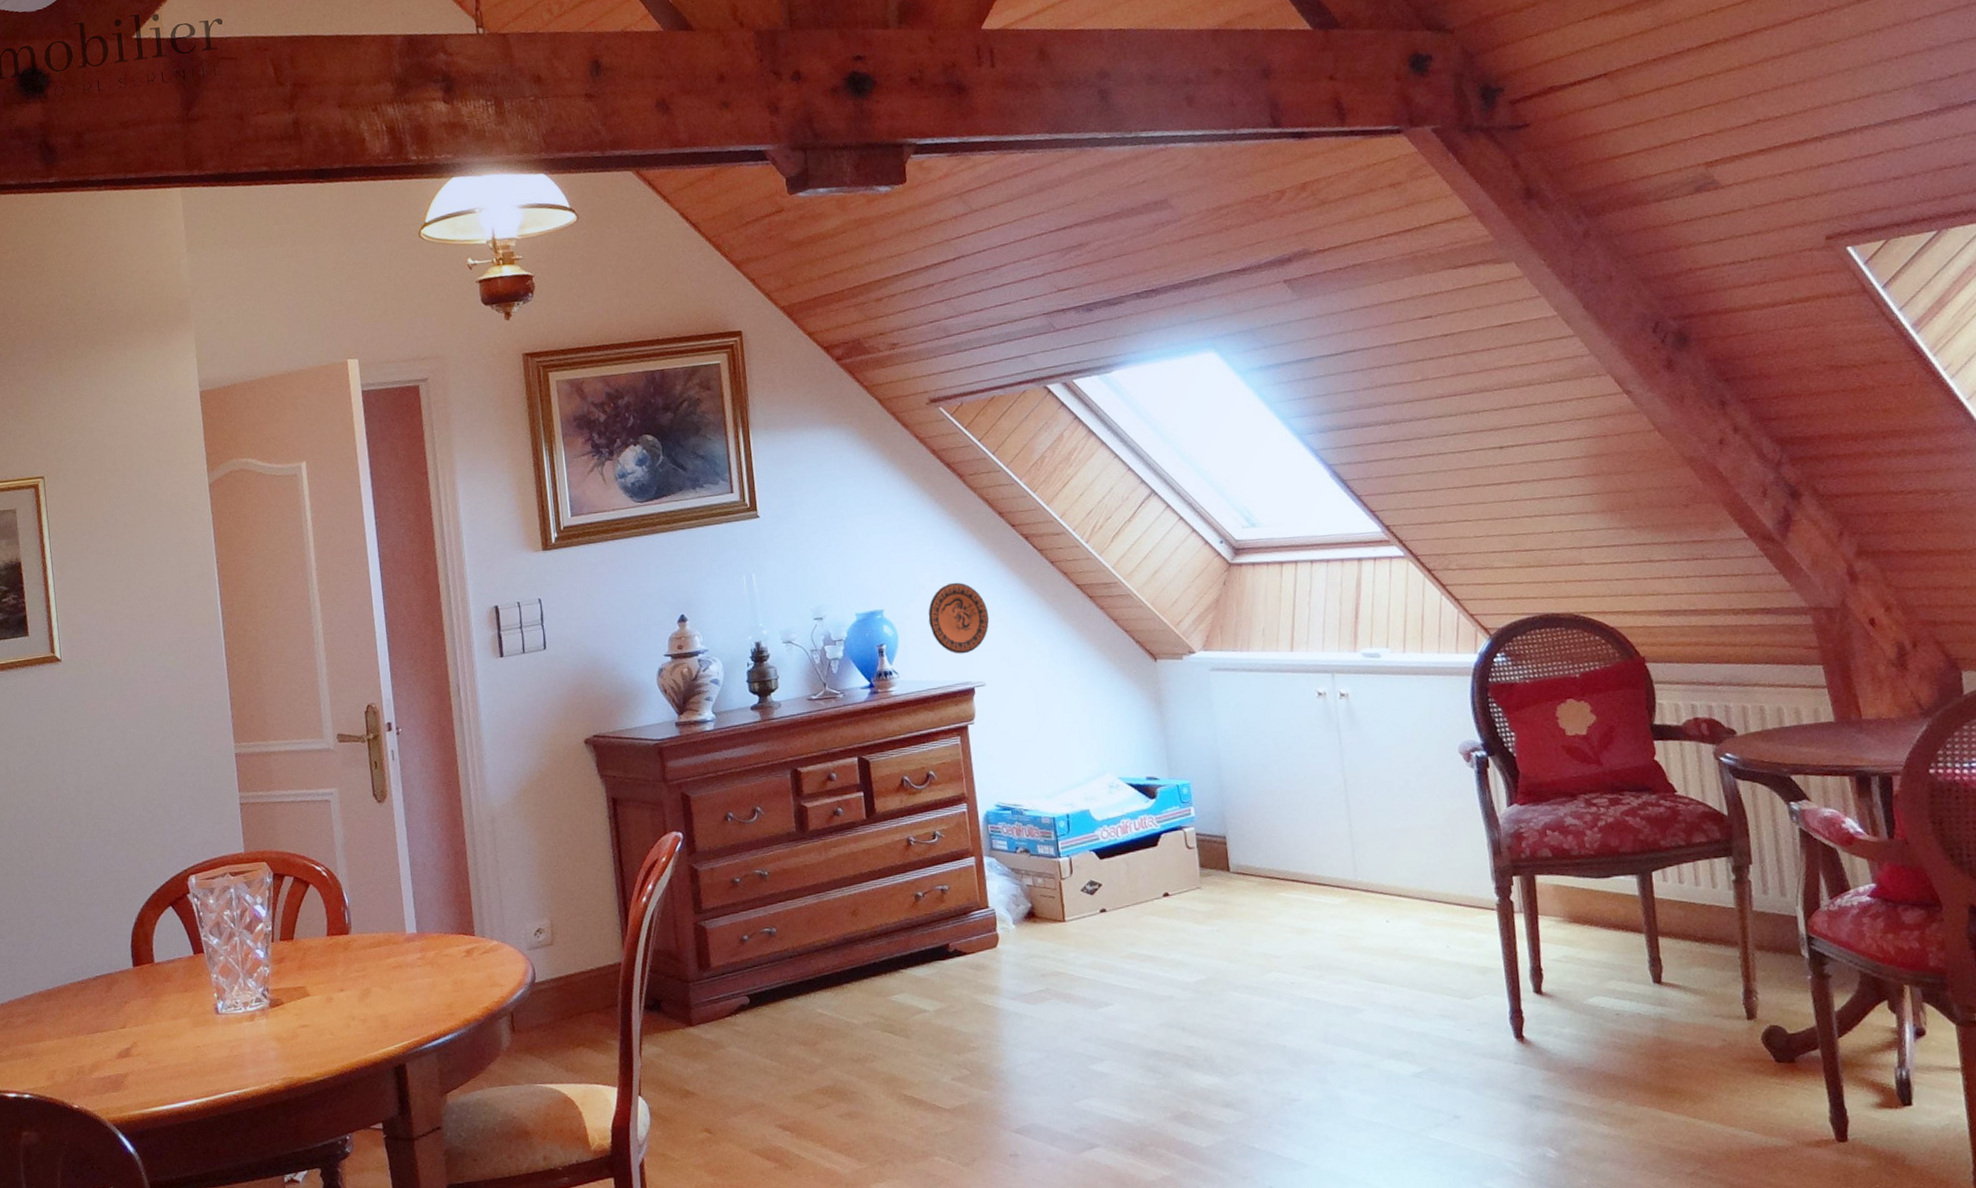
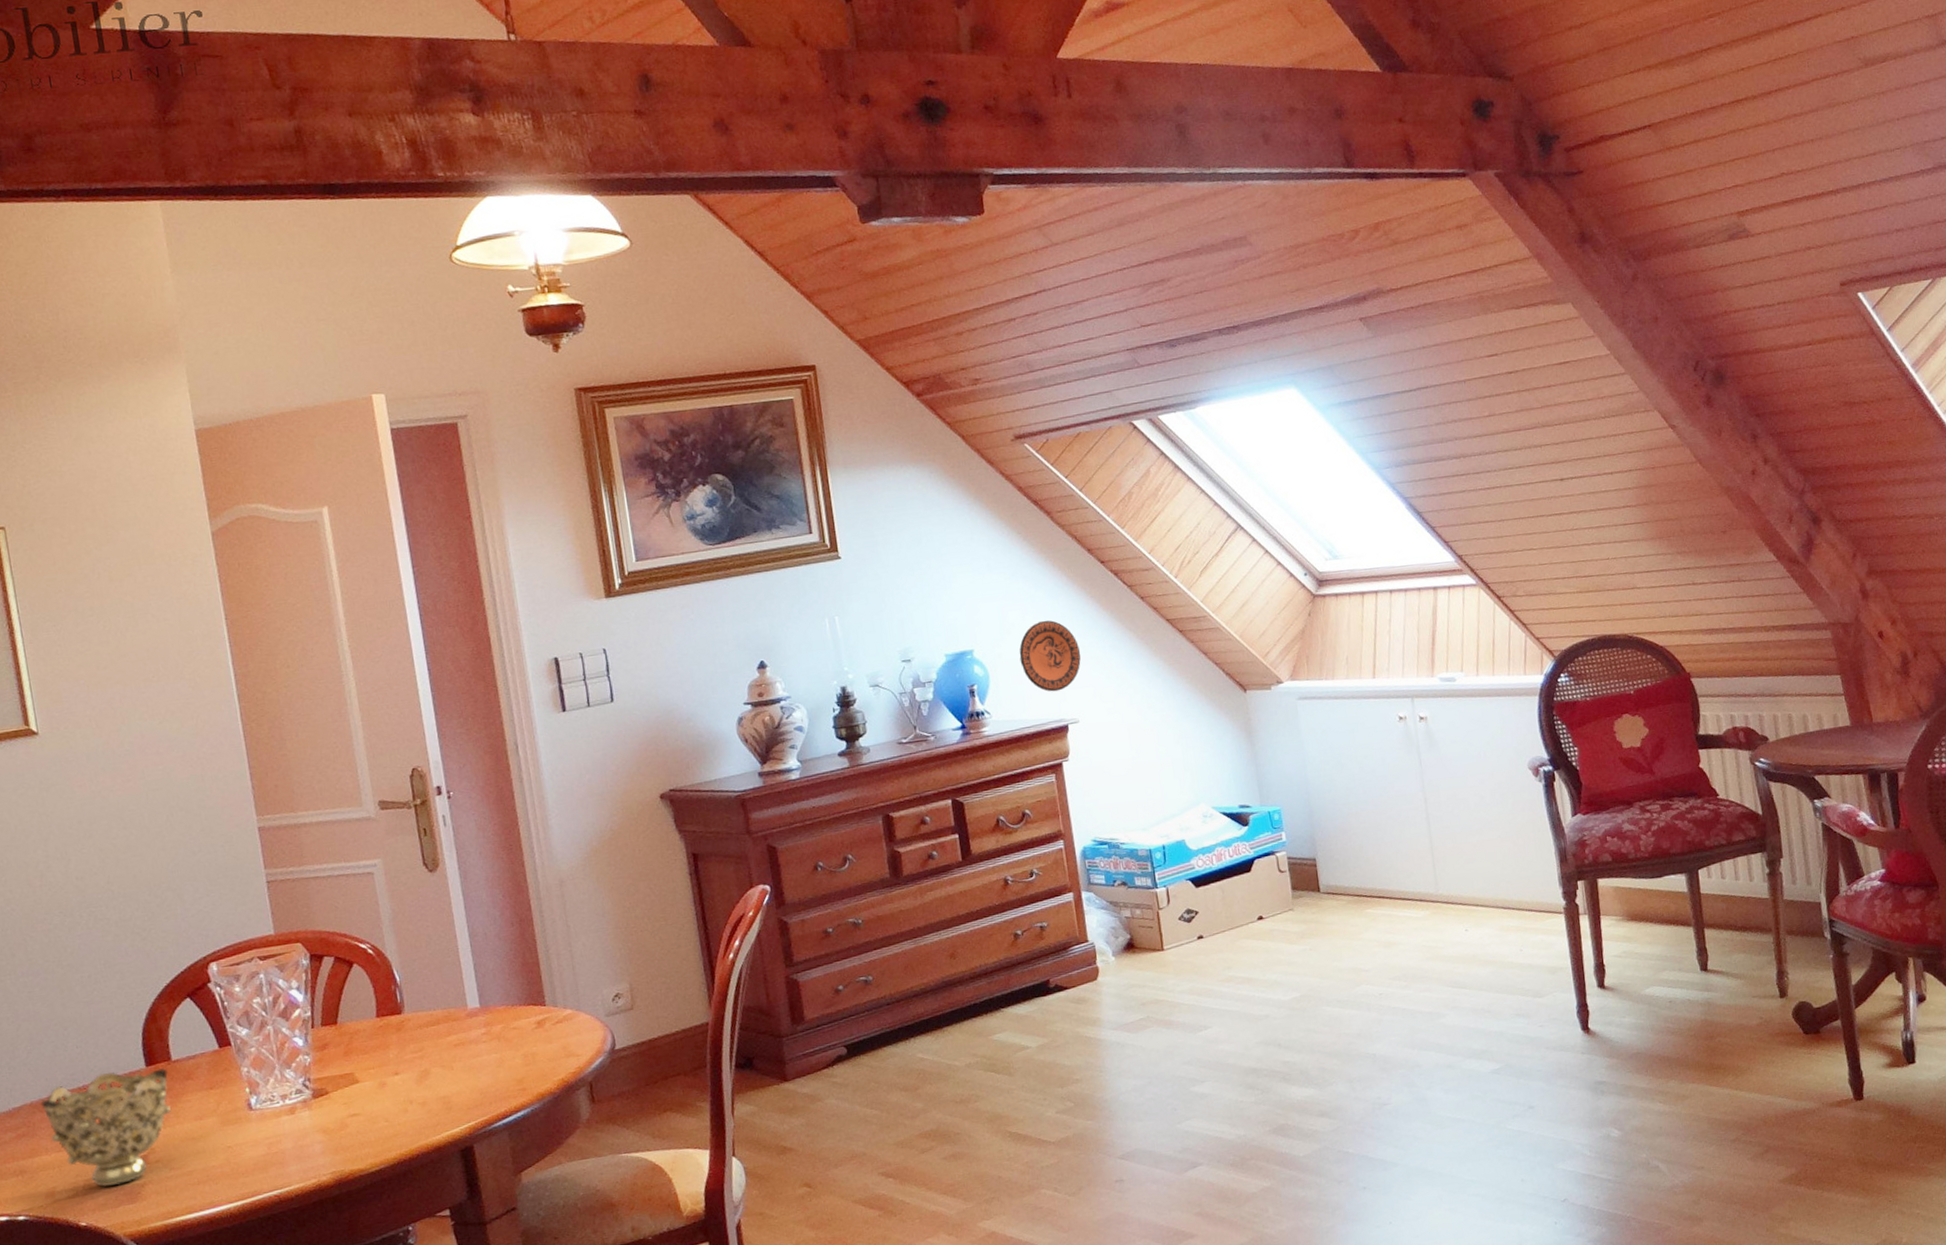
decorative bowl: none [47,969,152,1074] -> present [40,1068,171,1187]

